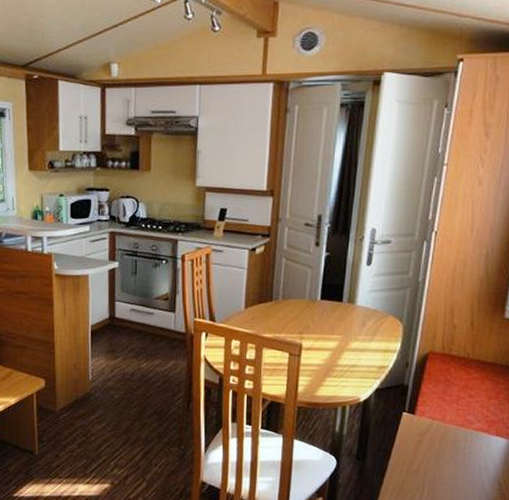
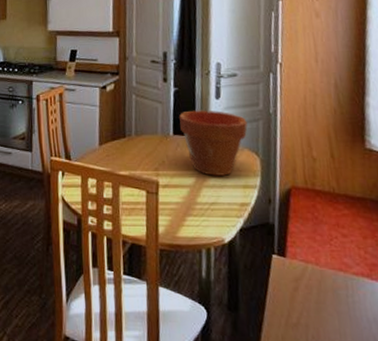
flower pot: none [328,276,395,341] -> present [179,110,248,177]

